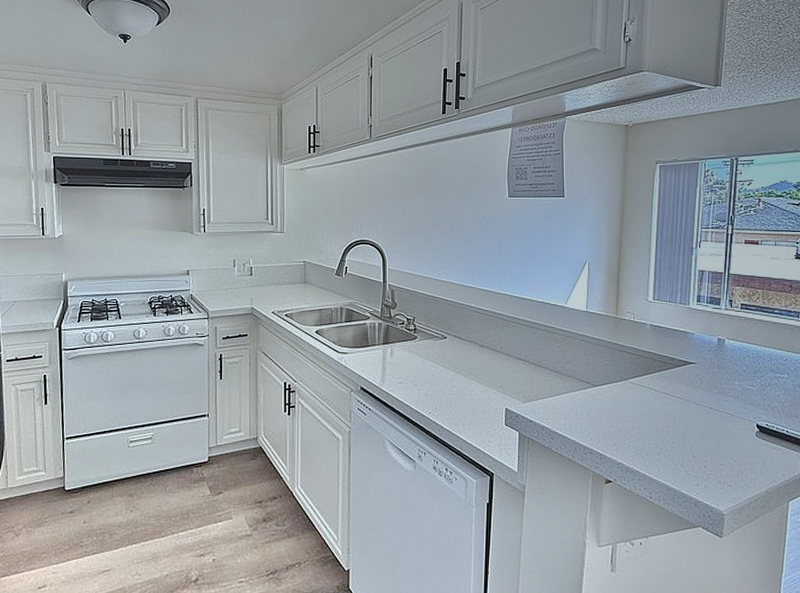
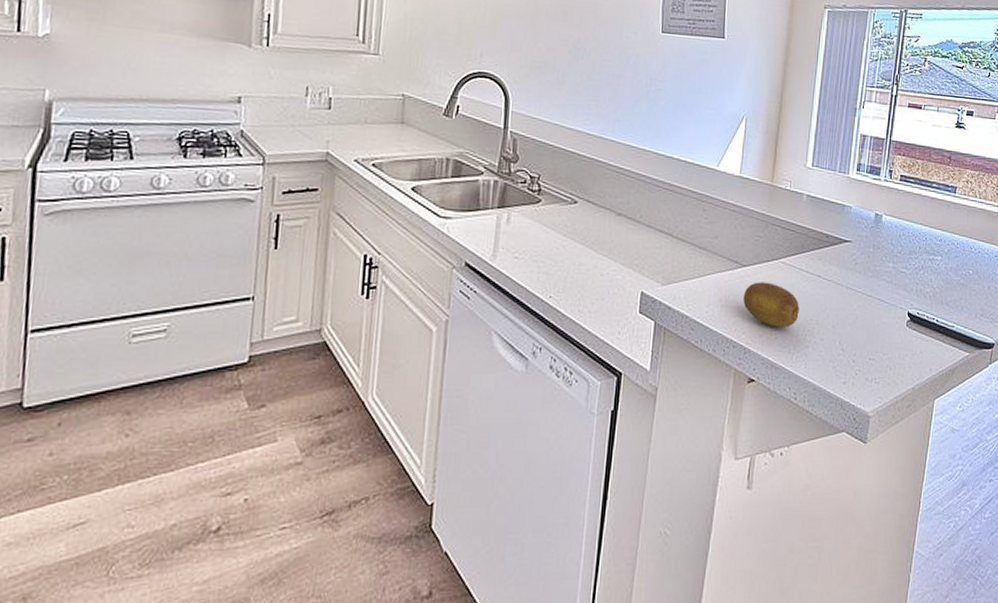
fruit: none [597,399,649,437] -> present [743,282,799,328]

